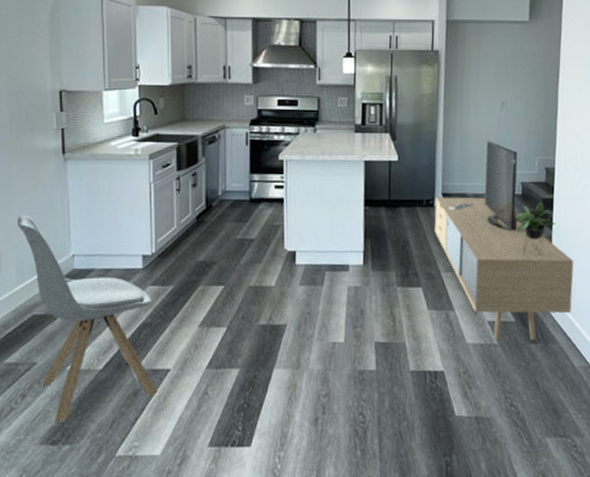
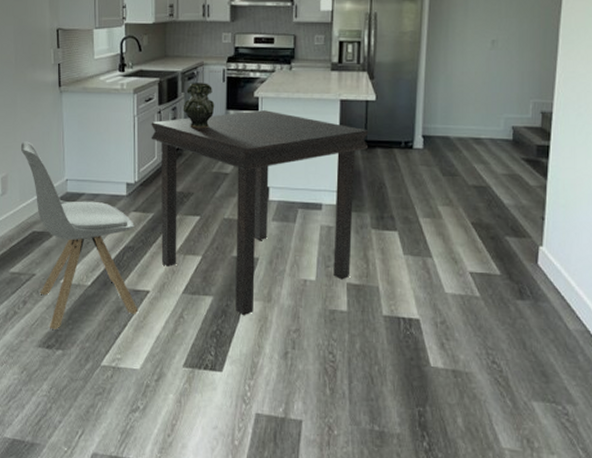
dining table: none [169,173,392,386] -> present [151,110,369,316]
ceramic pitcher: none [204,146,238,195] -> present [183,83,215,129]
media console: present [434,140,574,341] -> none [413,81,572,297]

